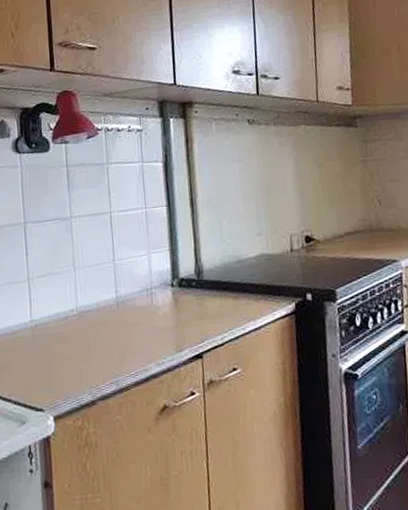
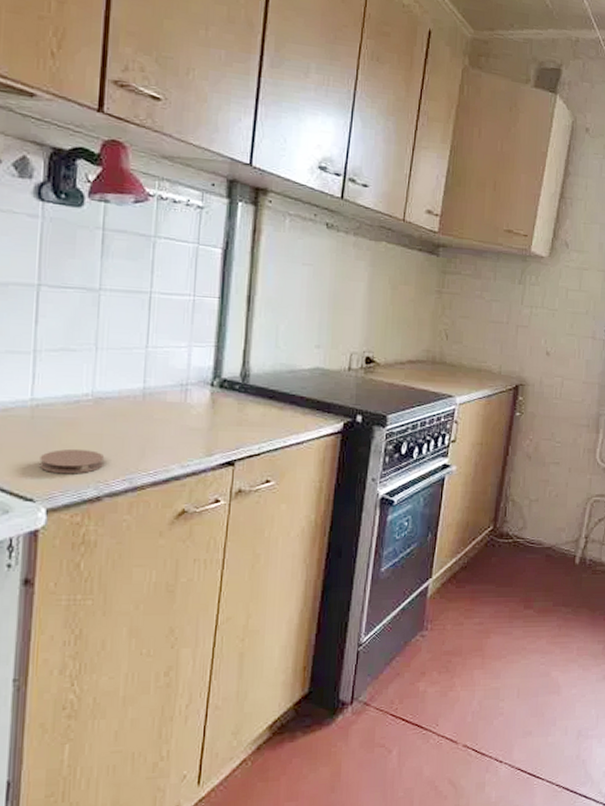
coaster: none [43,359,94,384] -> present [39,448,105,474]

